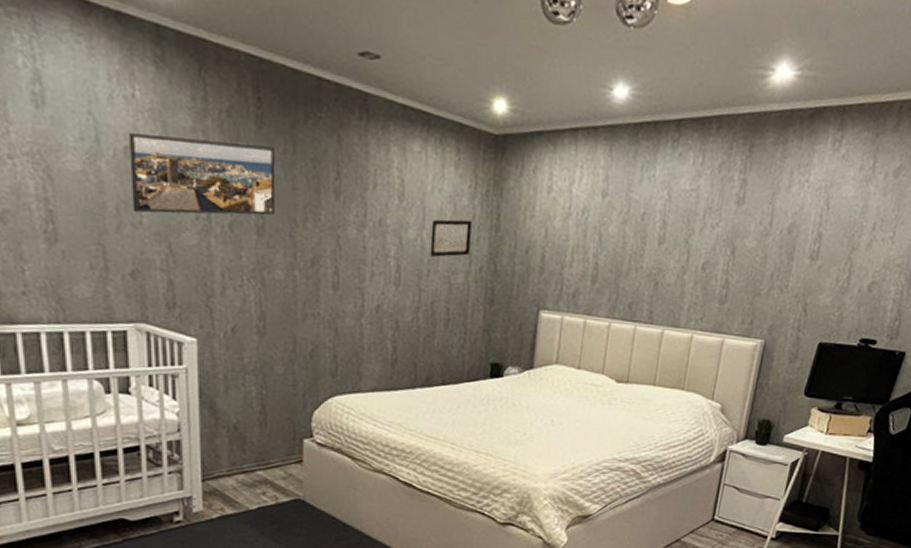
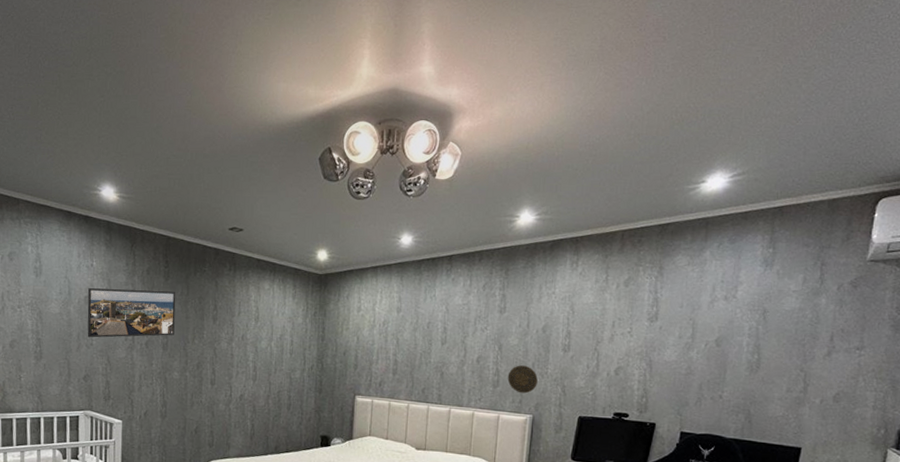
wall art: present [429,219,472,257] -> none [276,333,305,360]
decorative plate: none [738,275,776,313] -> present [507,365,538,394]

